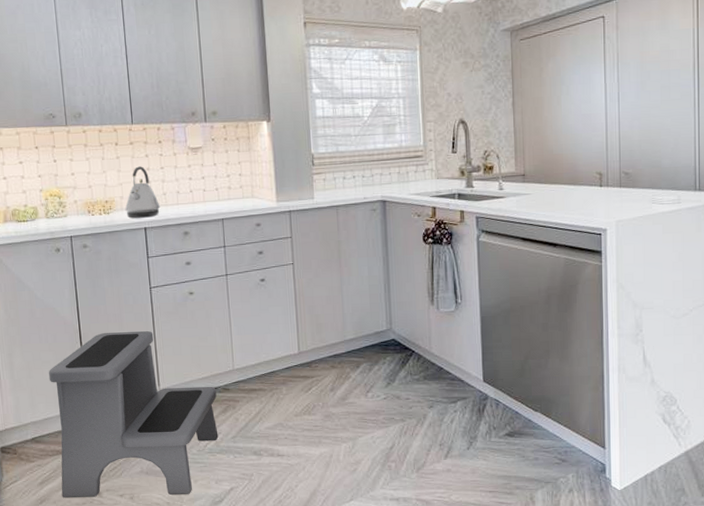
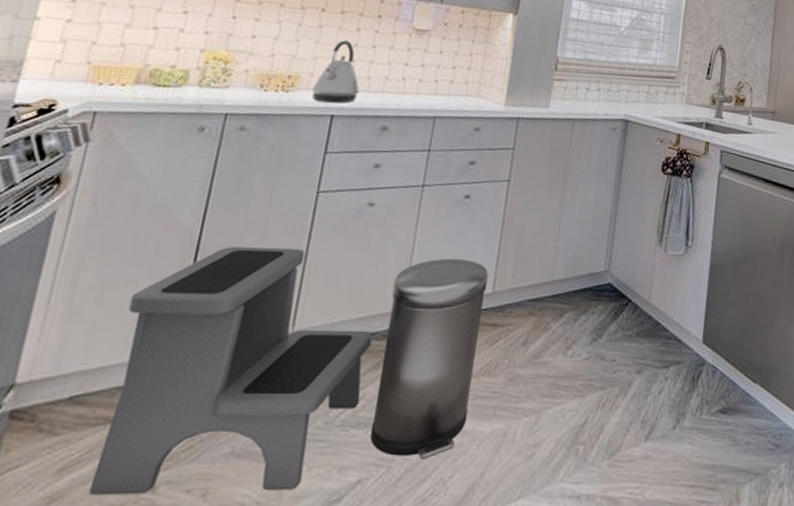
pedal bin: none [222,328,300,474] -> present [370,258,489,459]

